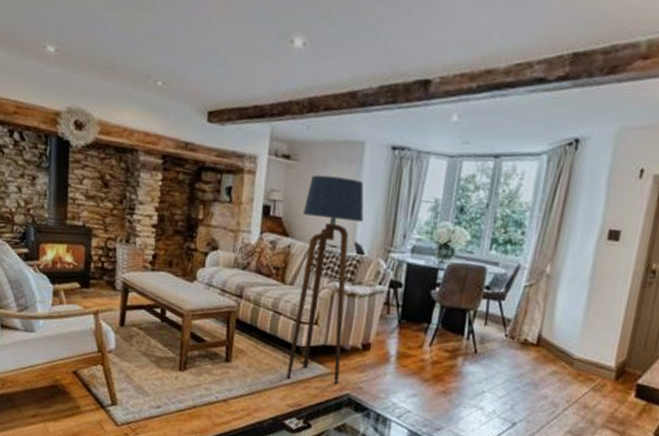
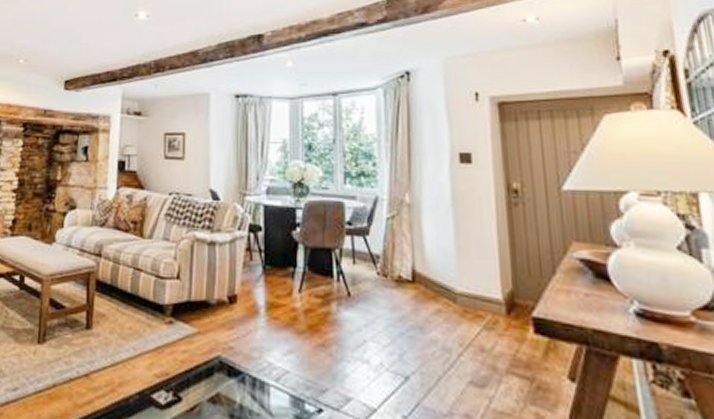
floor lamp: present [286,174,364,384] -> none [151,127,215,346]

